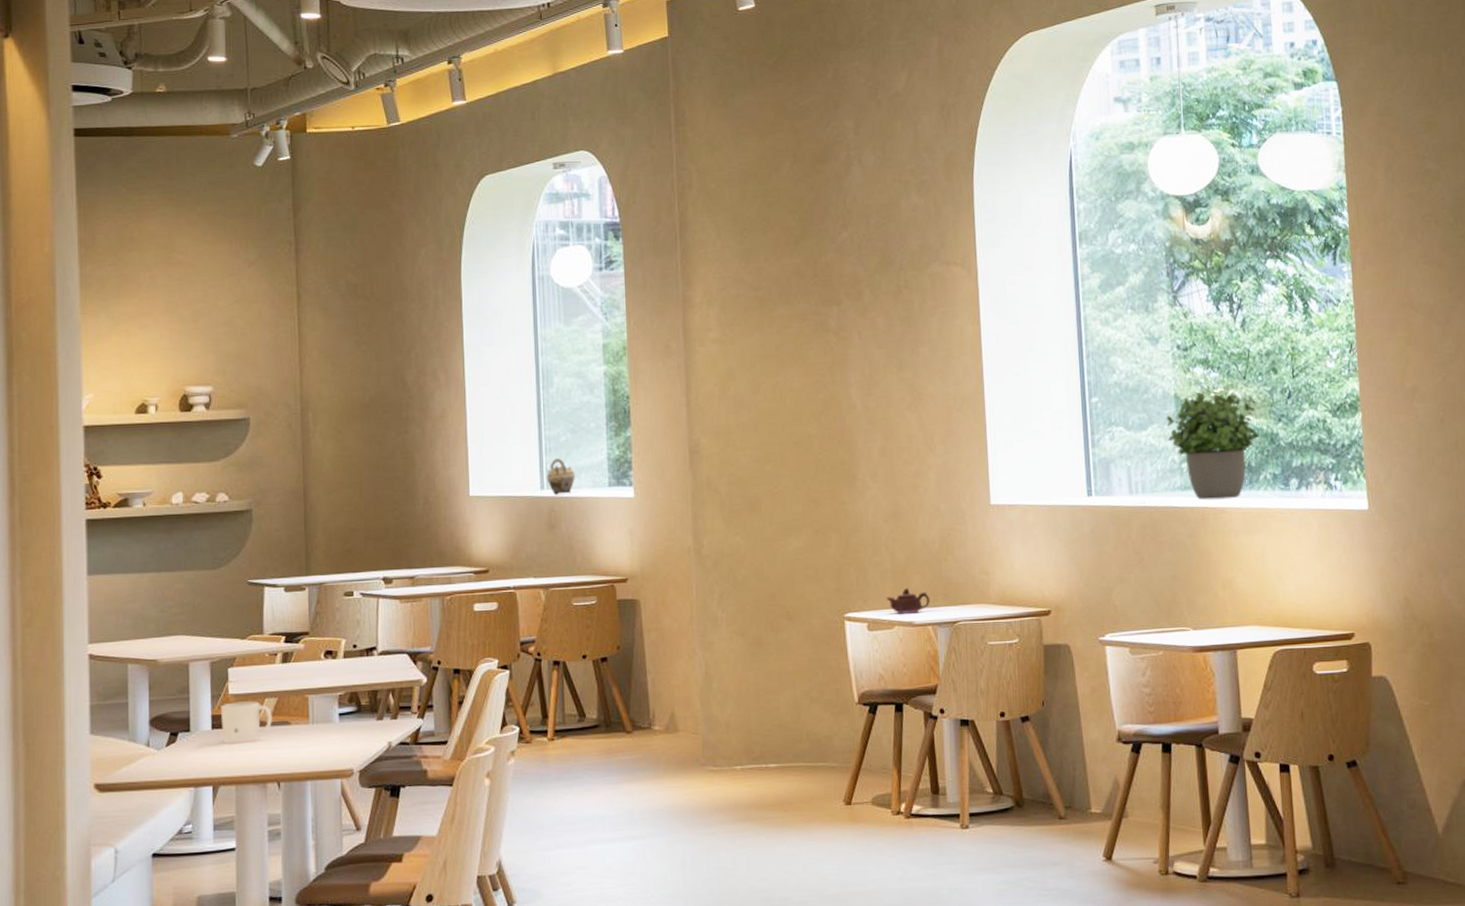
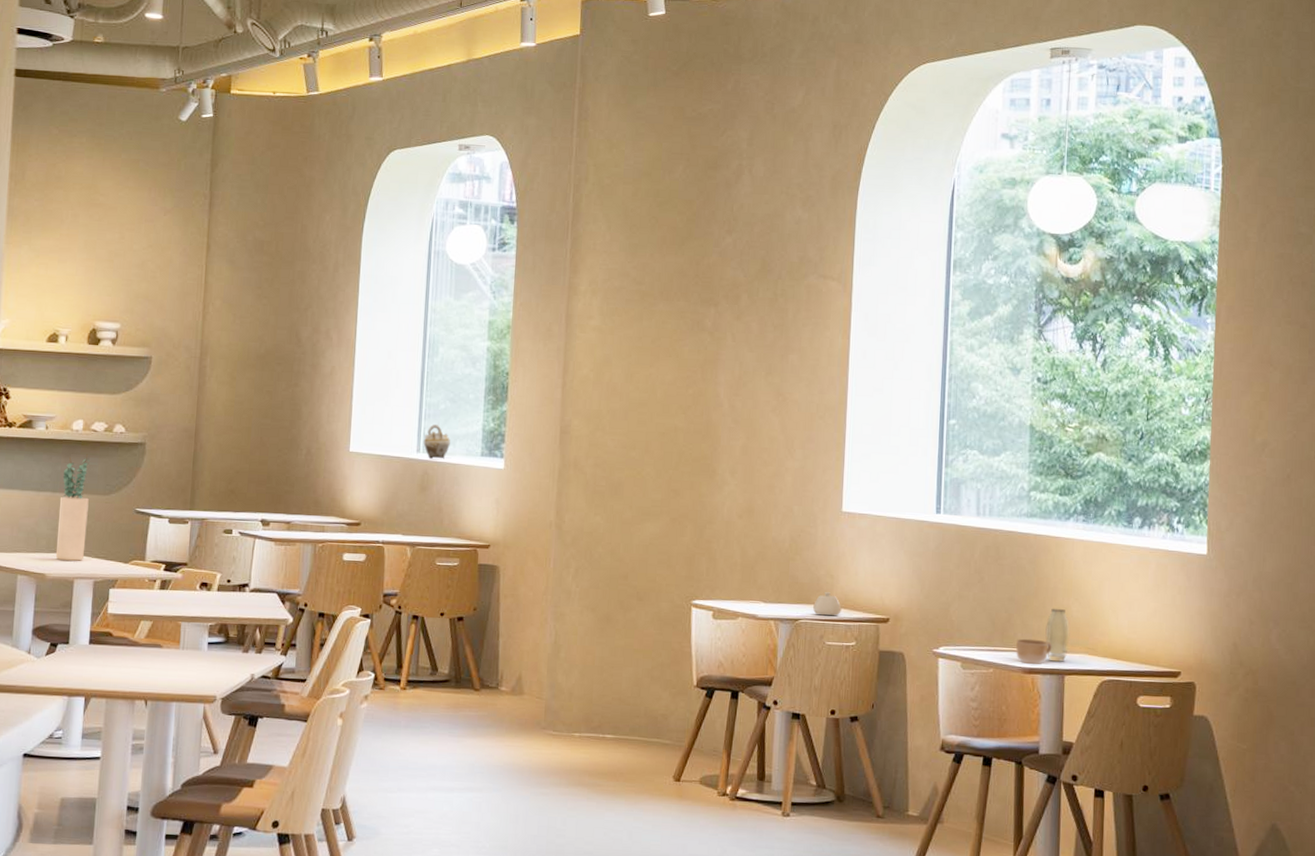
vase: none [165,528,198,643] -> present [55,454,90,561]
mug: present [221,701,272,744] -> none [98,621,146,661]
teapot: present [887,587,930,615] -> none [734,582,775,608]
sugar bowl: none [971,590,1001,615] -> present [813,592,842,616]
potted plant: present [1166,389,1261,500] -> none [1019,422,1109,531]
teacup: none [1184,615,1221,643] -> present [1016,638,1052,665]
vase: none [1212,581,1238,637] -> present [1045,608,1070,662]

